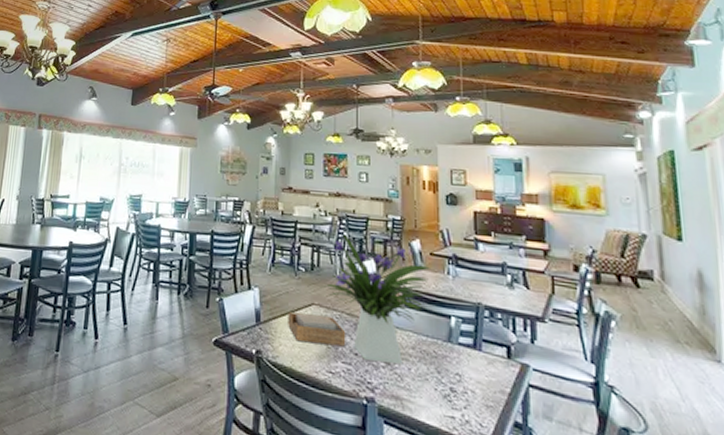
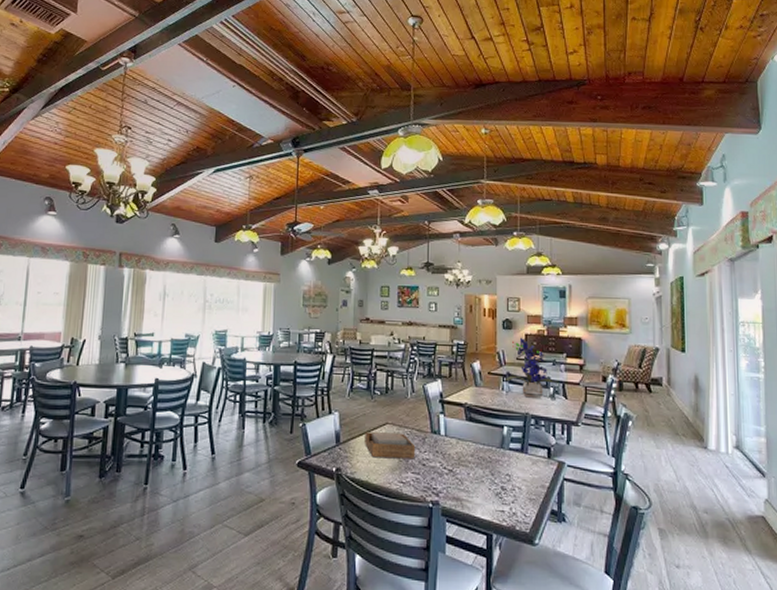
flower arrangement: present [318,235,431,366] -> none [392,360,488,471]
flower arrangement: none [451,214,517,287] -> present [505,337,558,398]

